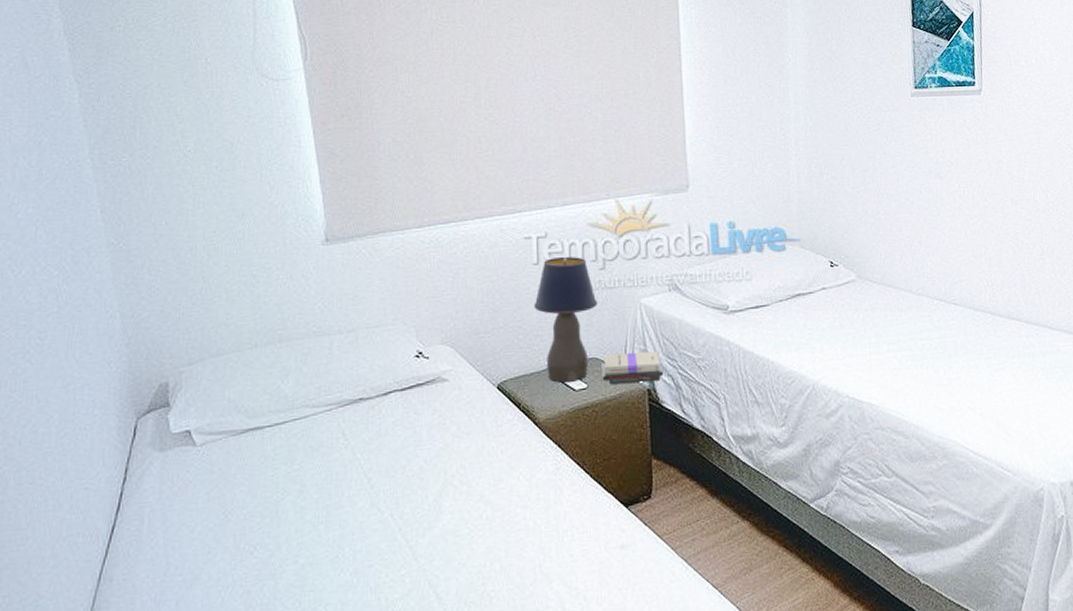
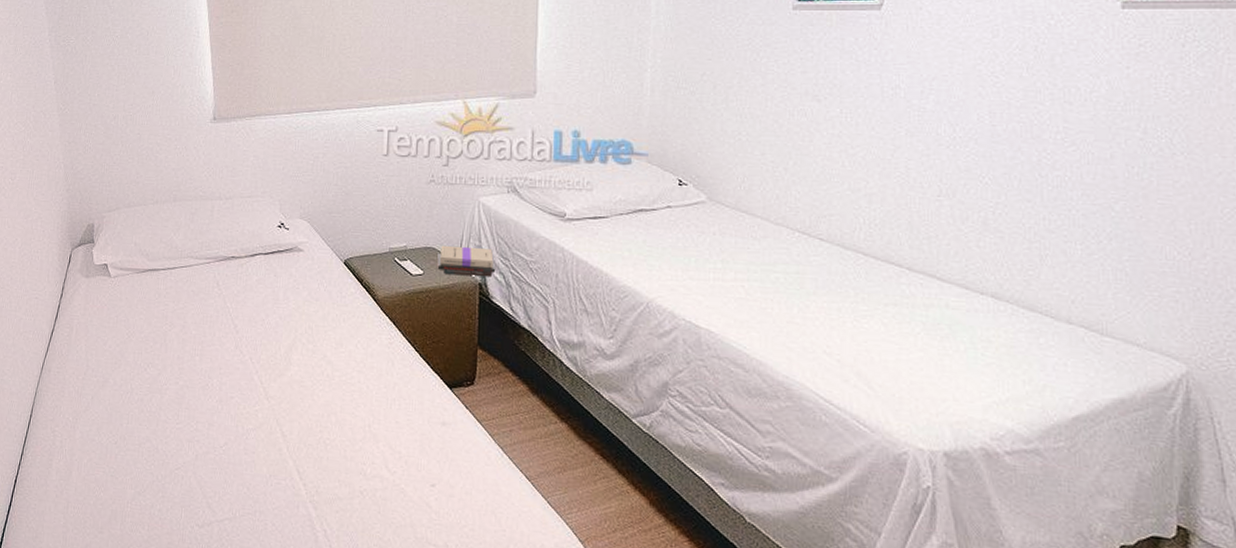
table lamp: present [534,257,598,384] -> none [381,151,439,268]

